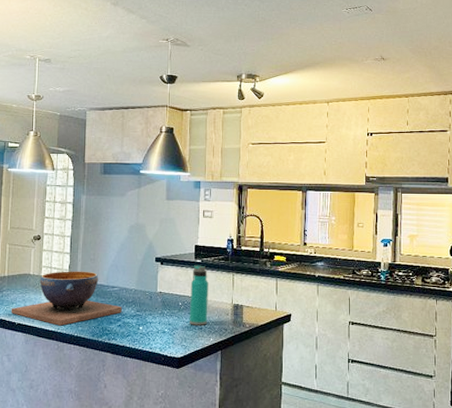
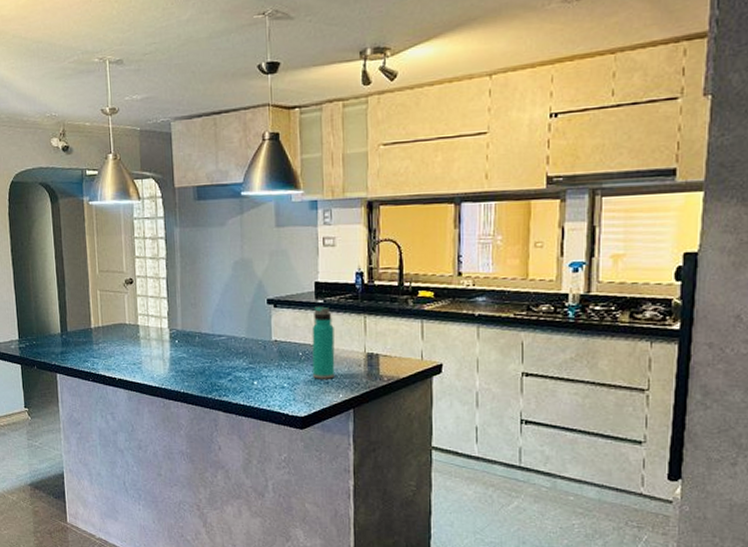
decorative bowl: present [11,271,122,326] -> none [109,318,232,381]

